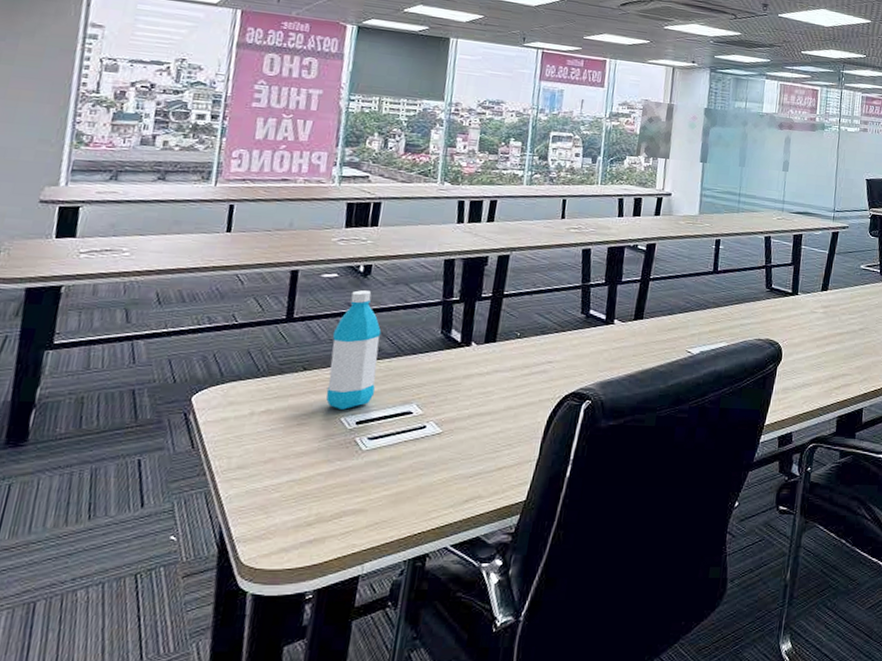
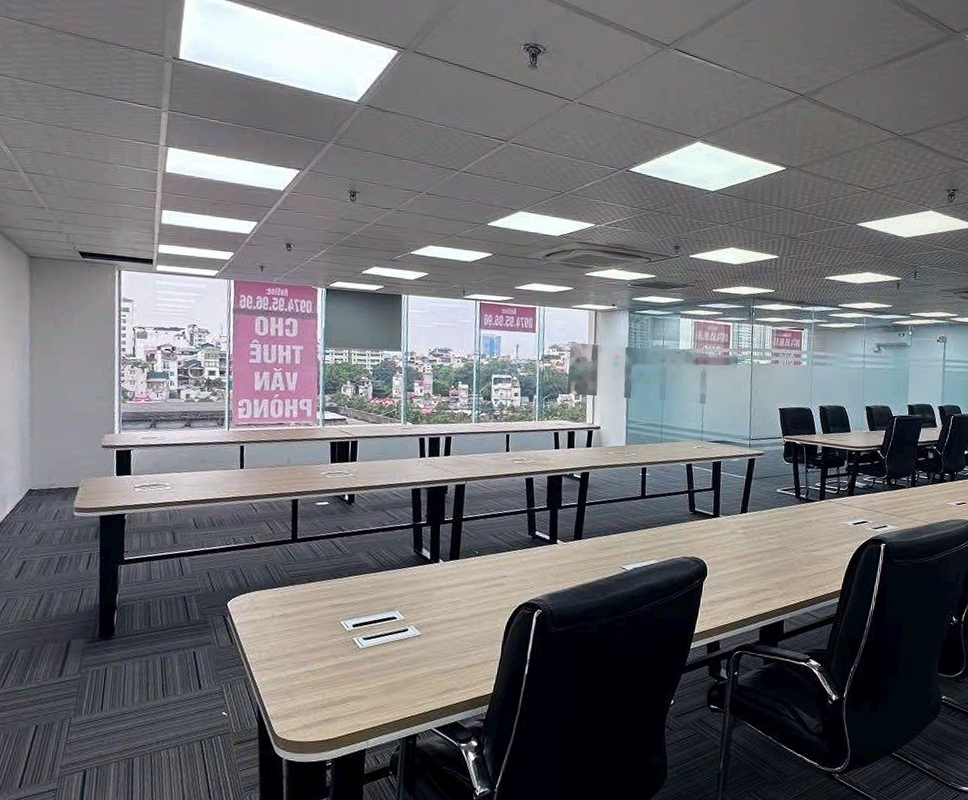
water bottle: present [325,290,381,410] -> none [327,516,366,615]

